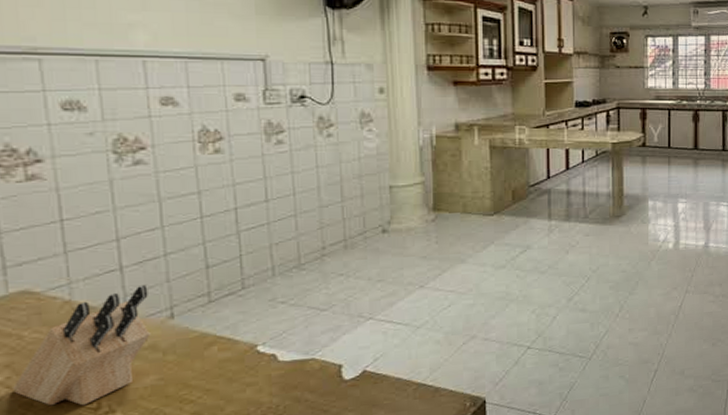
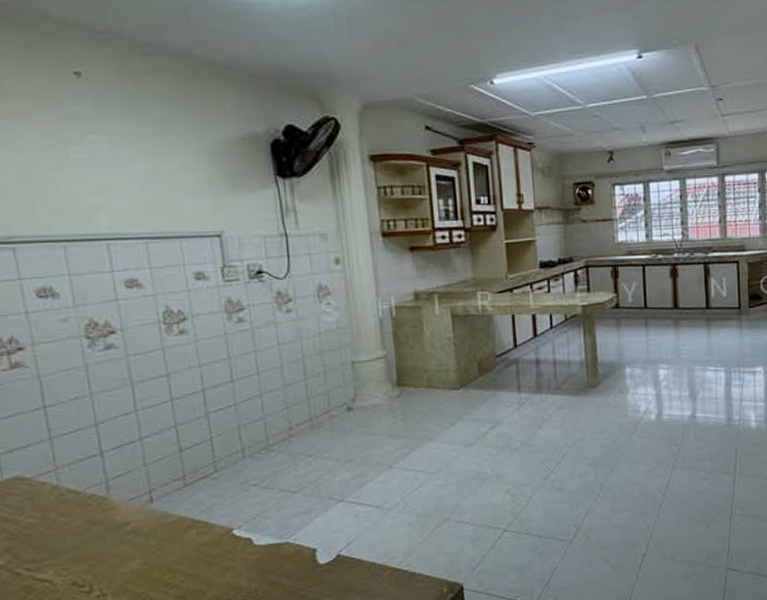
knife block: present [13,284,151,406] -> none [13,469,133,589]

